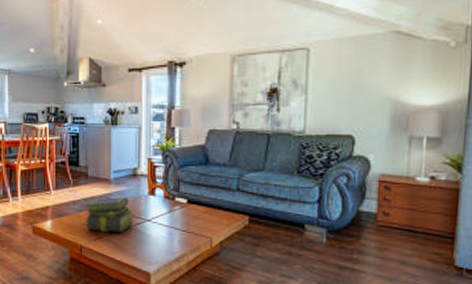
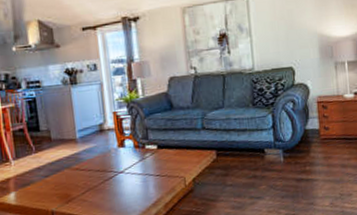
stack of books: present [86,197,135,233] -> none [52,154,108,195]

